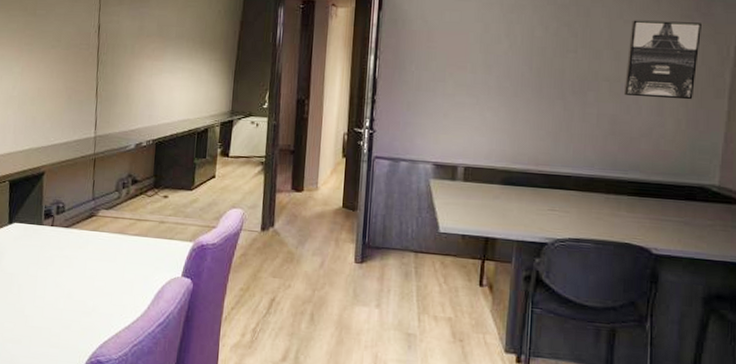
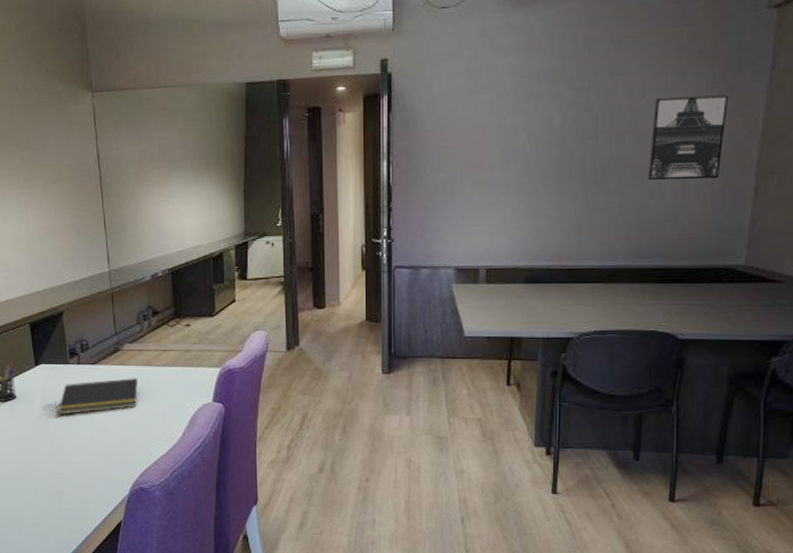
notepad: none [25,244,109,277] -> present [58,378,138,415]

